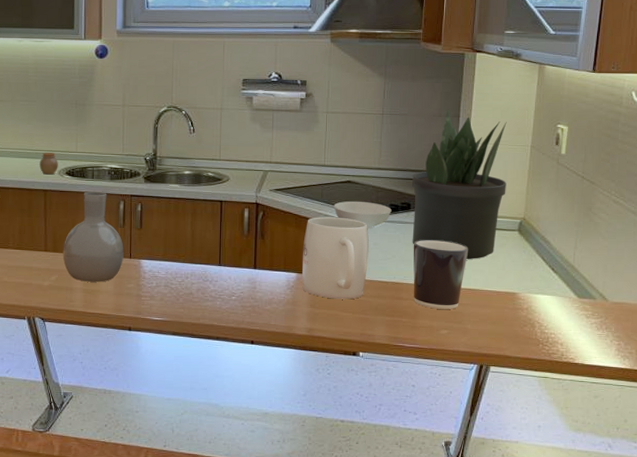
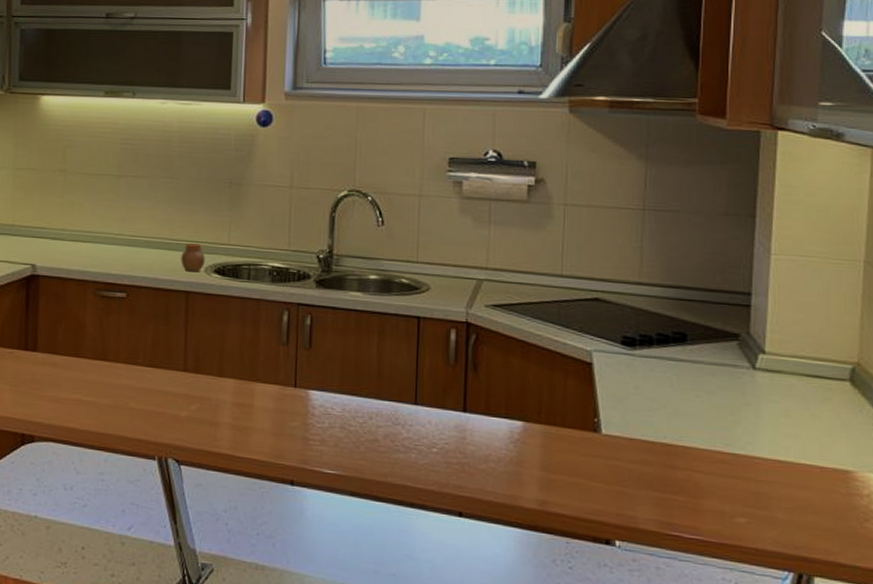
vase: present [62,191,125,282] -> none [206,296,288,417]
mug: present [302,217,369,300] -> none [530,345,626,464]
bowl: present [334,201,392,228] -> none [575,326,659,366]
planter: present [412,109,507,259] -> none [689,205,829,418]
mug: present [413,239,469,309] -> none [691,385,775,489]

